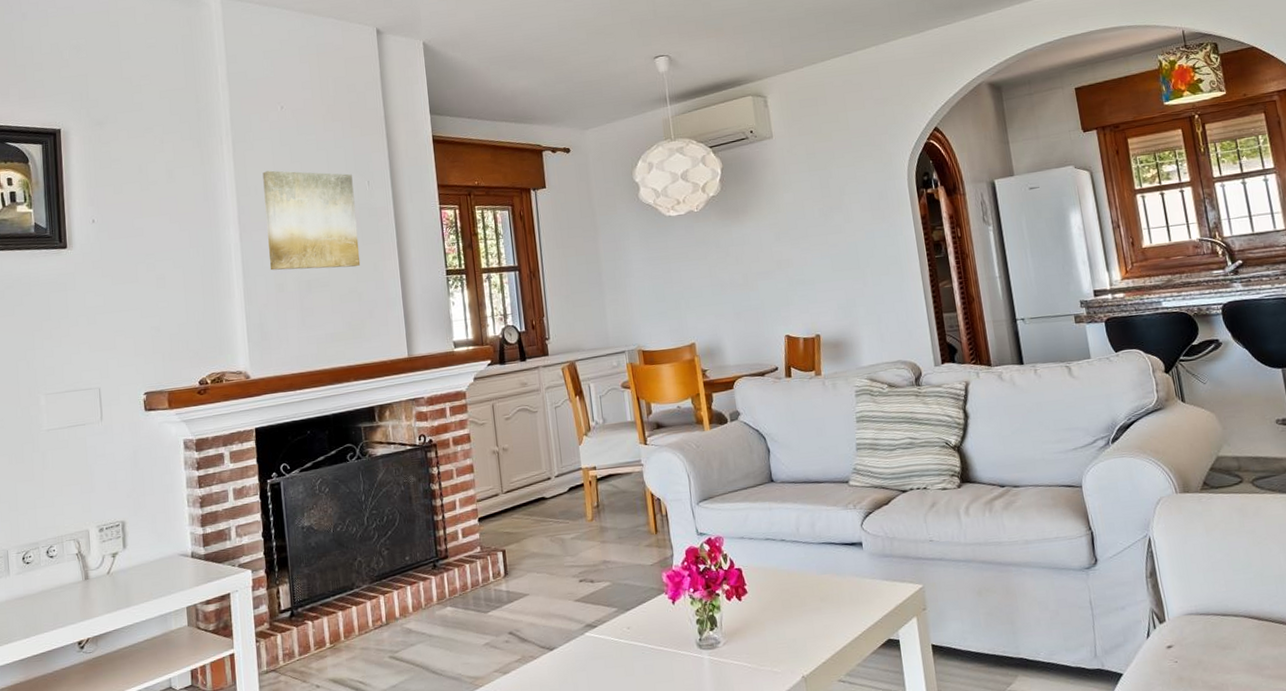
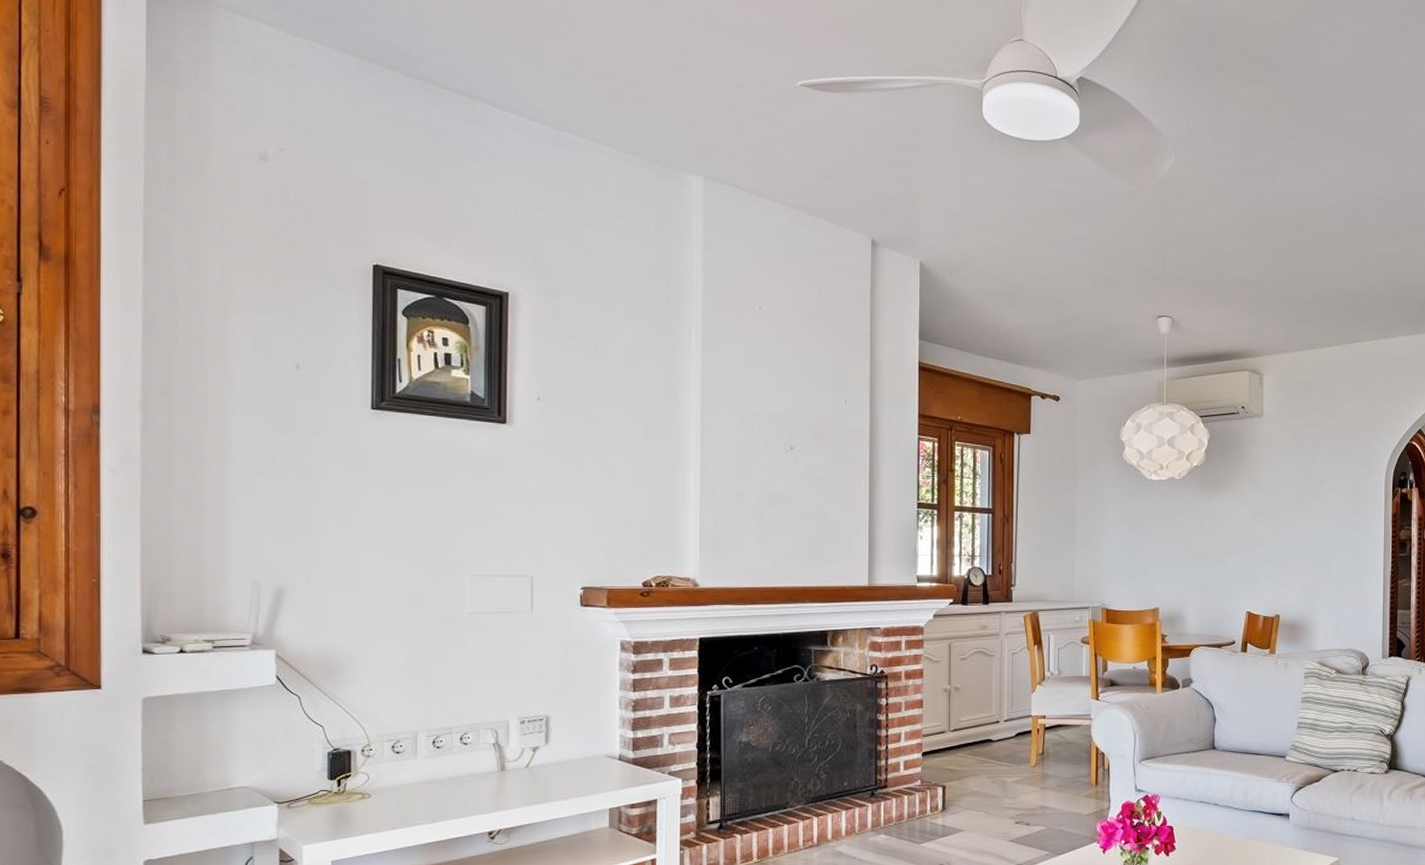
wall art: present [262,170,361,271] -> none [730,373,829,487]

